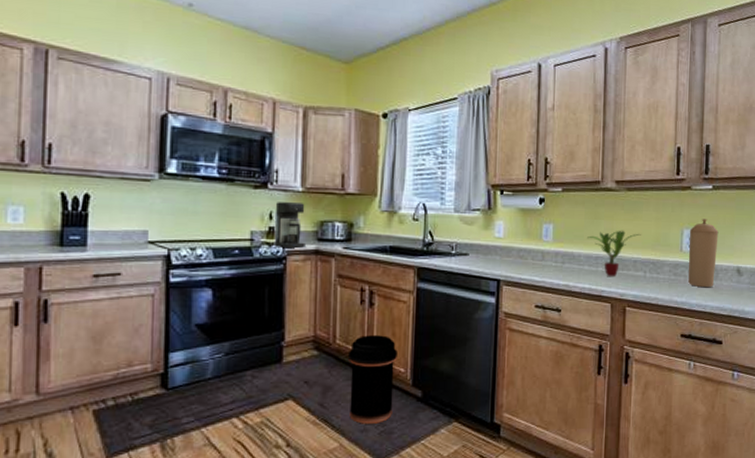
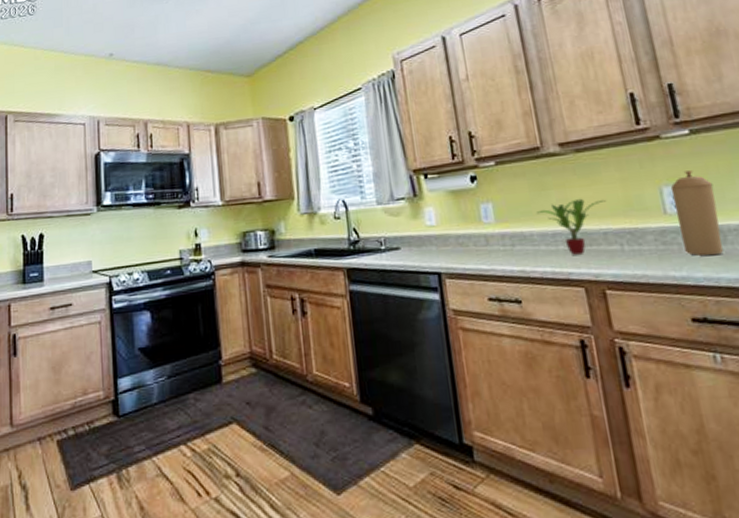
coffee maker: present [274,202,305,249] -> none [199,216,231,264]
trash can: present [348,335,397,424] -> none [287,346,343,449]

